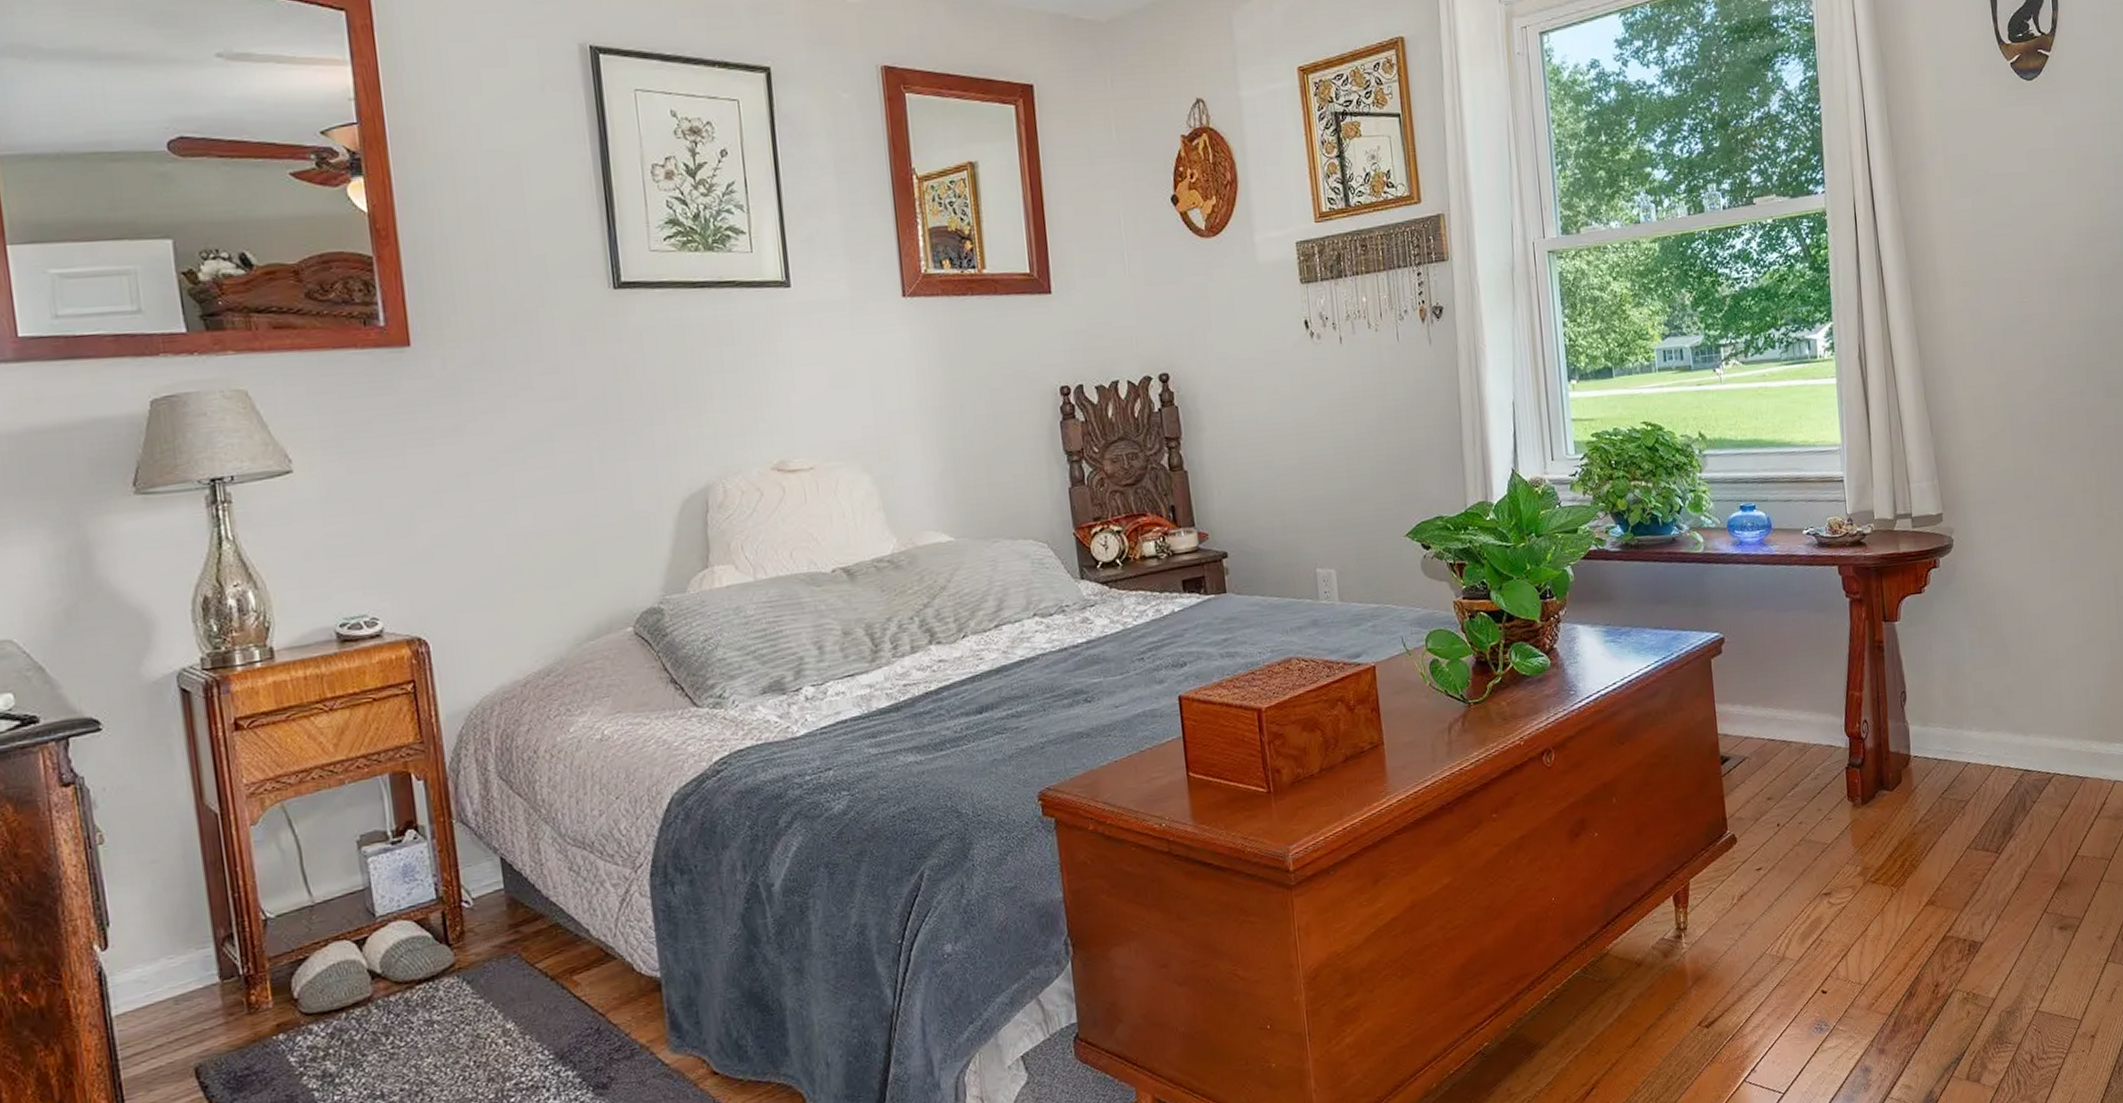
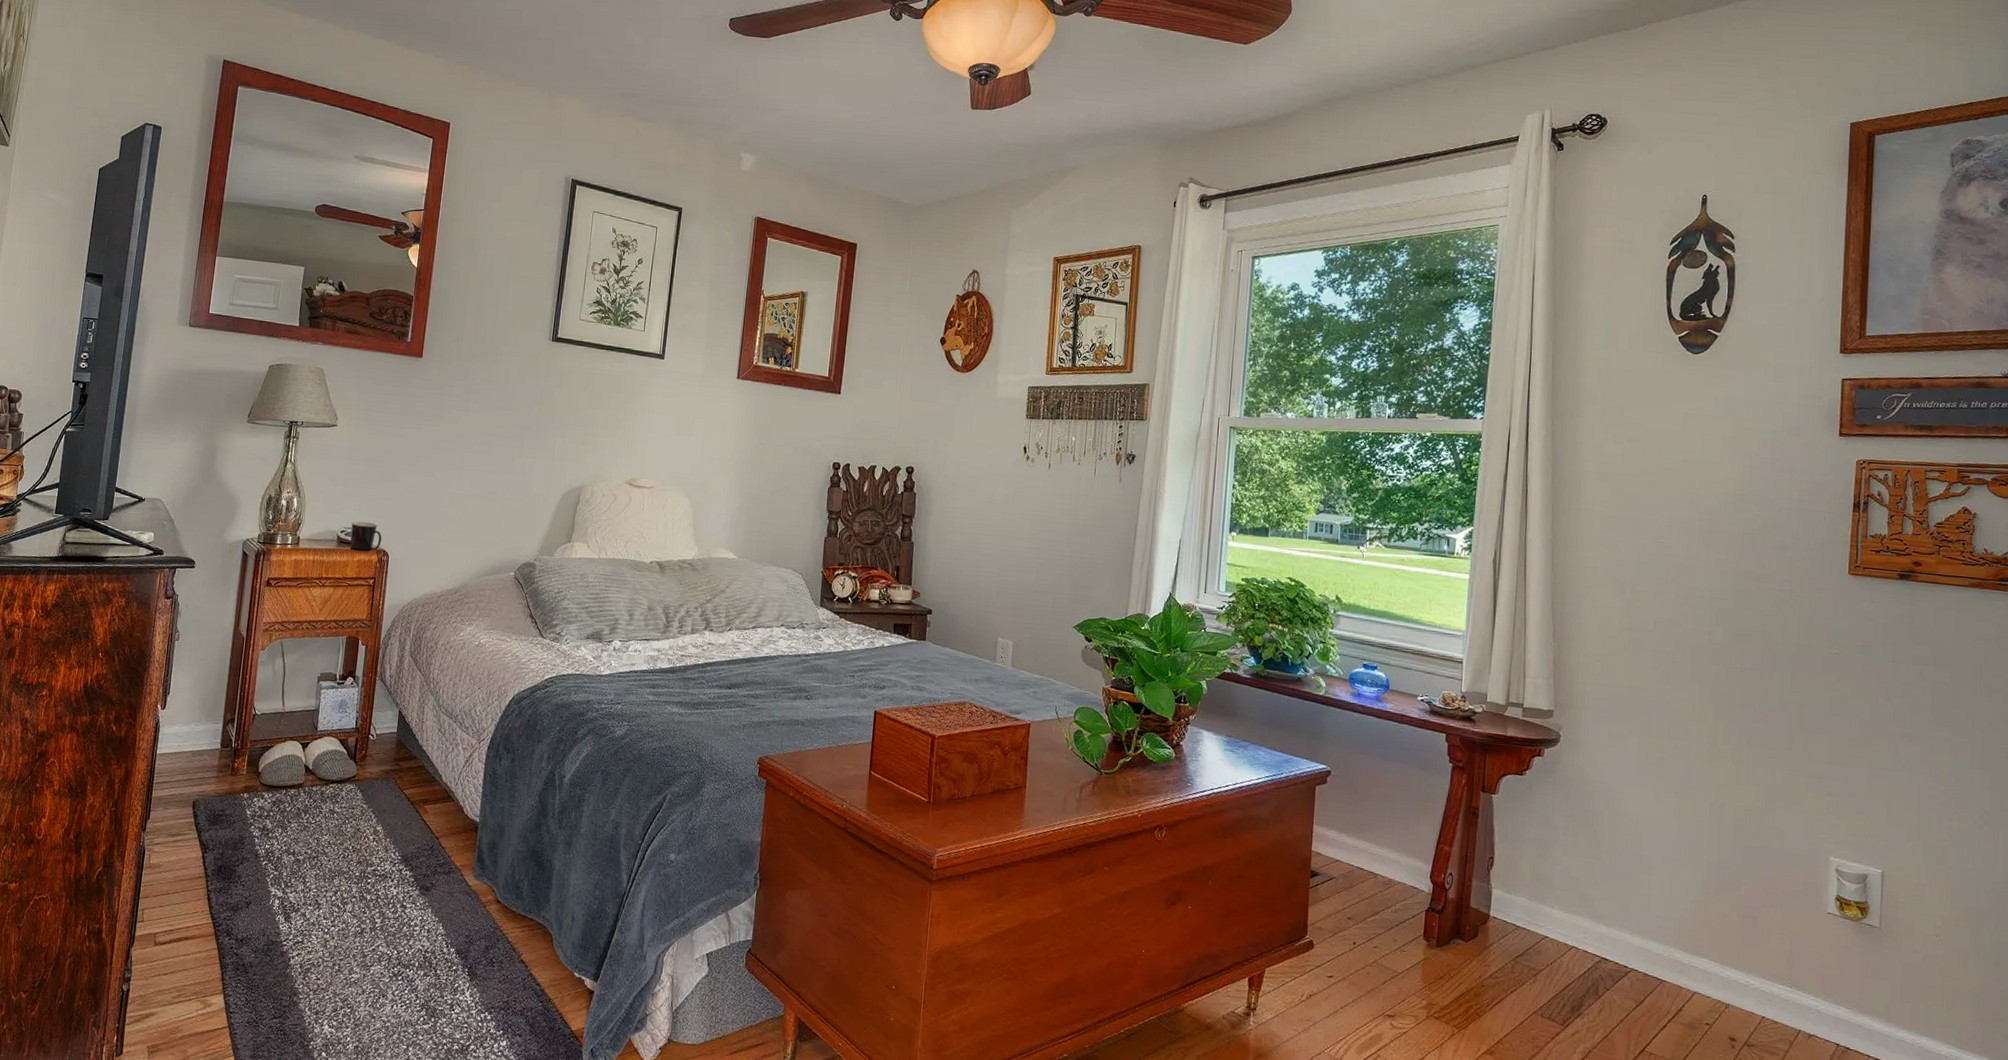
mug: none [355,602,412,653] -> present [349,521,382,554]

